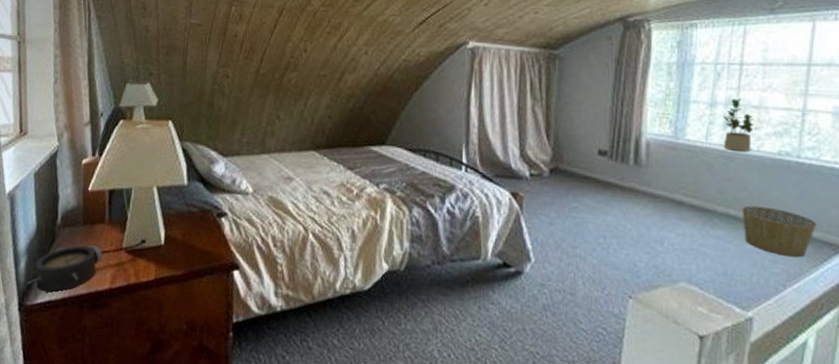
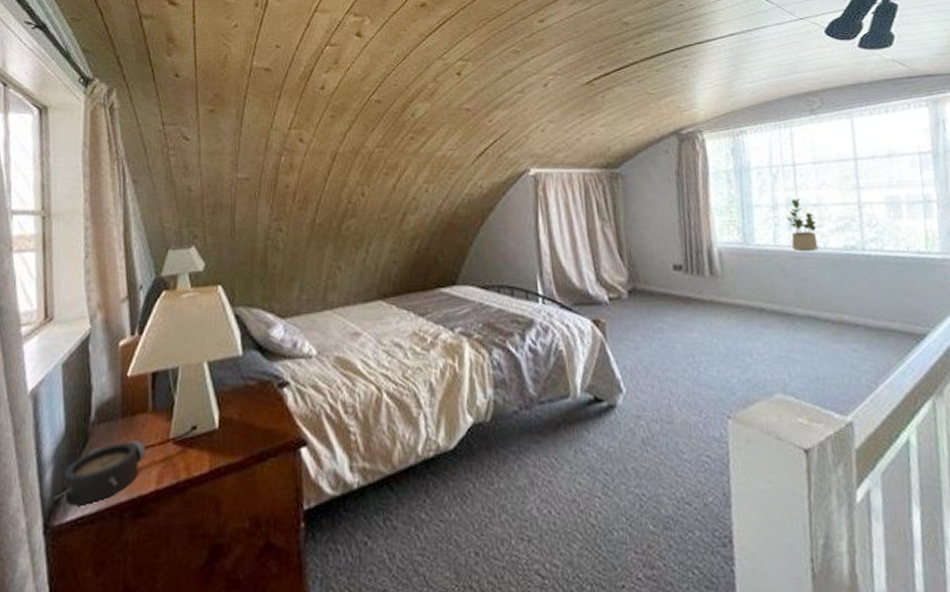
basket: present [741,205,816,258] -> none [820,303,894,353]

